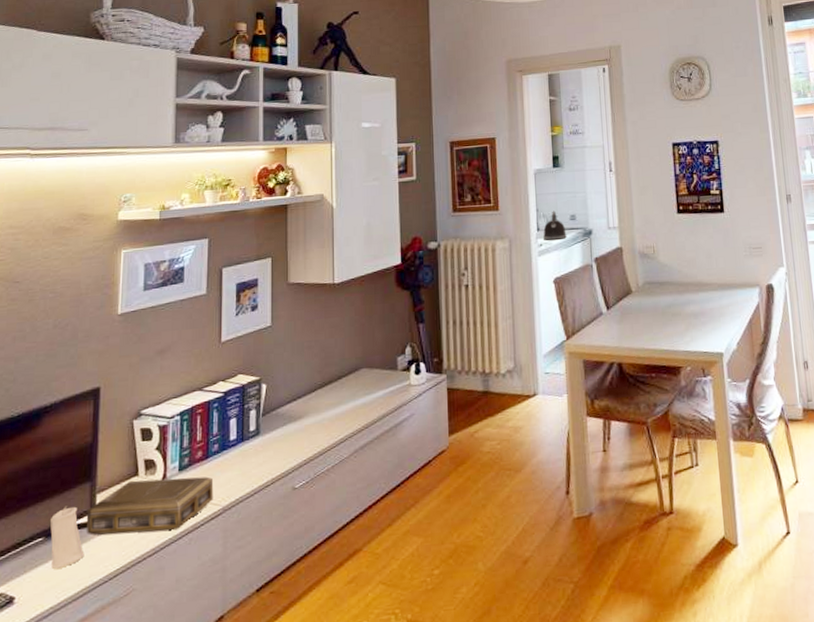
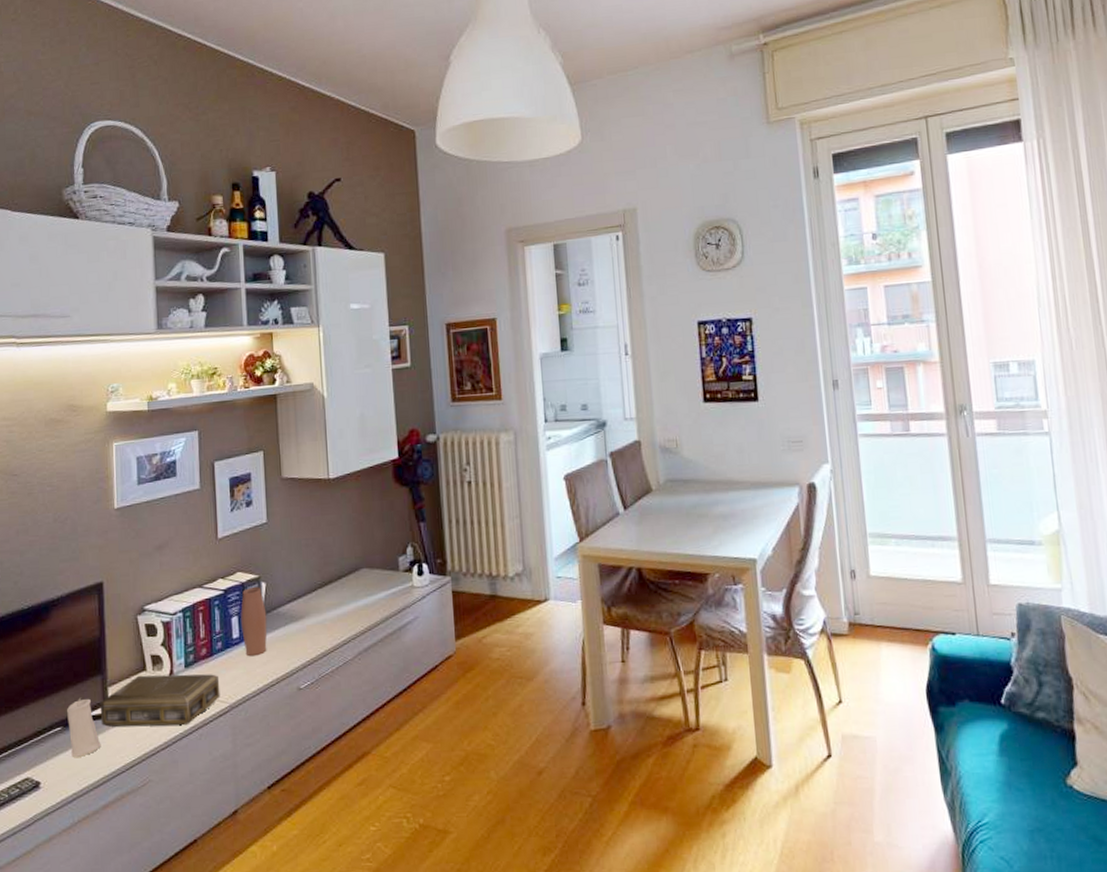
vase: none [239,389,266,458] -> present [241,587,267,657]
kettle: present [543,210,567,241] -> none [551,399,578,434]

